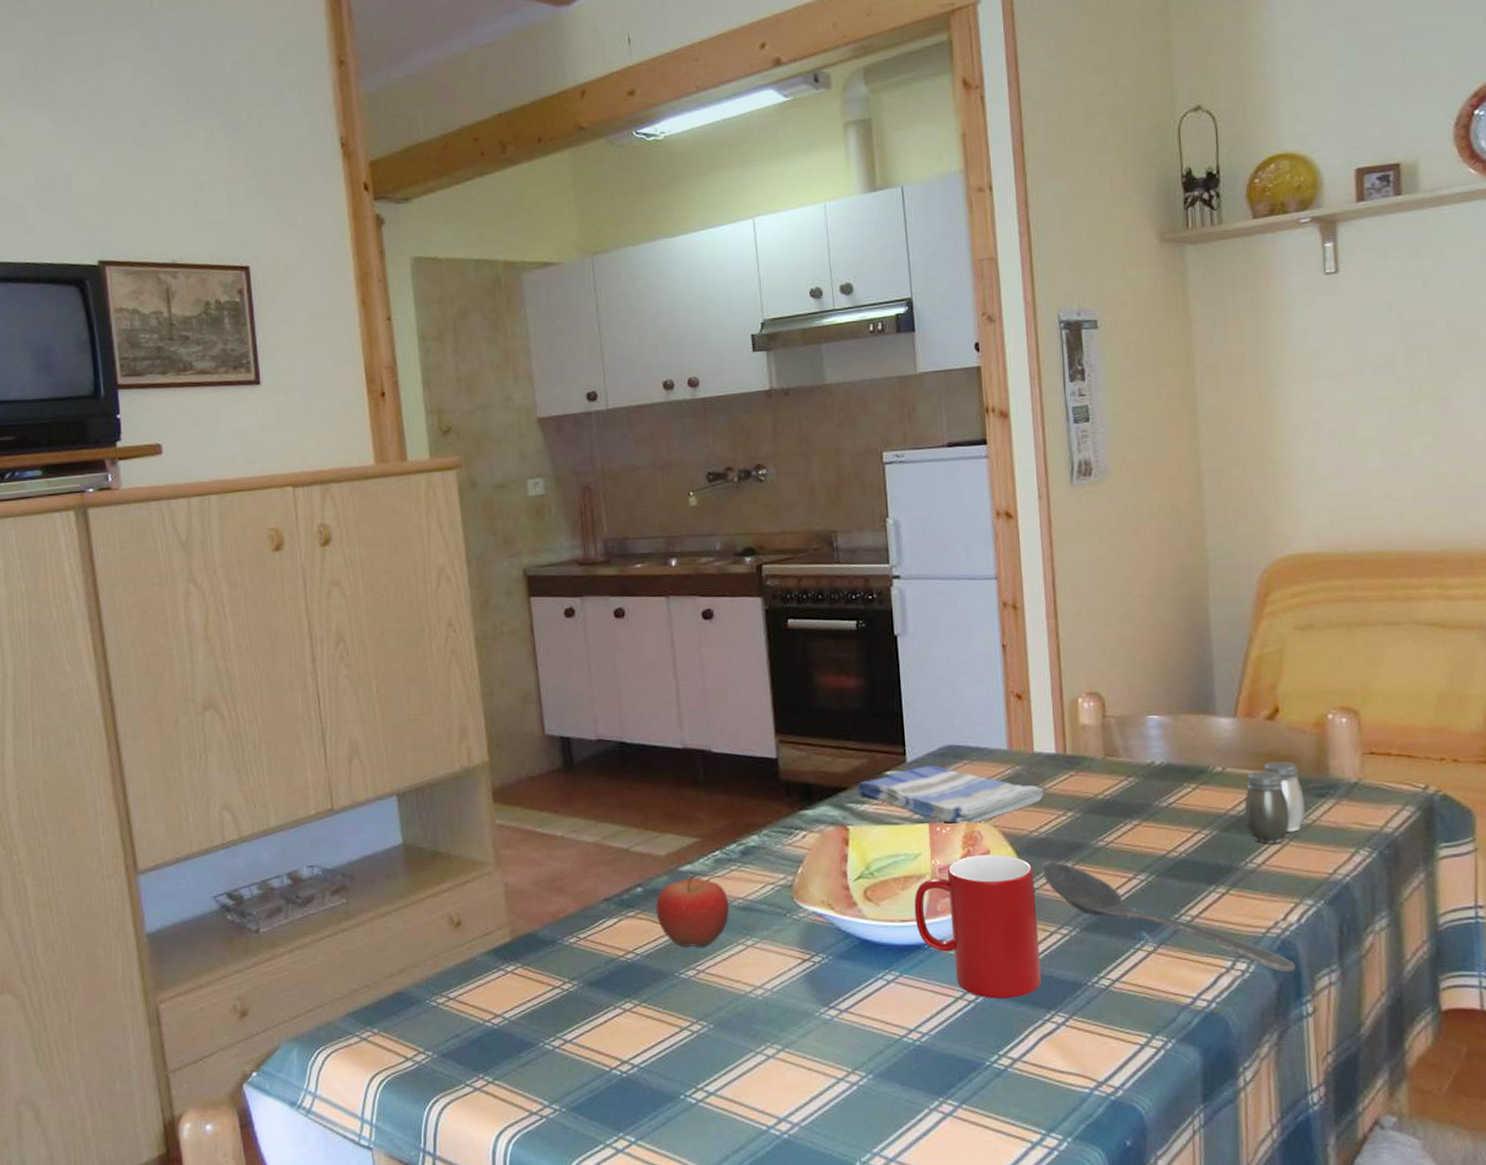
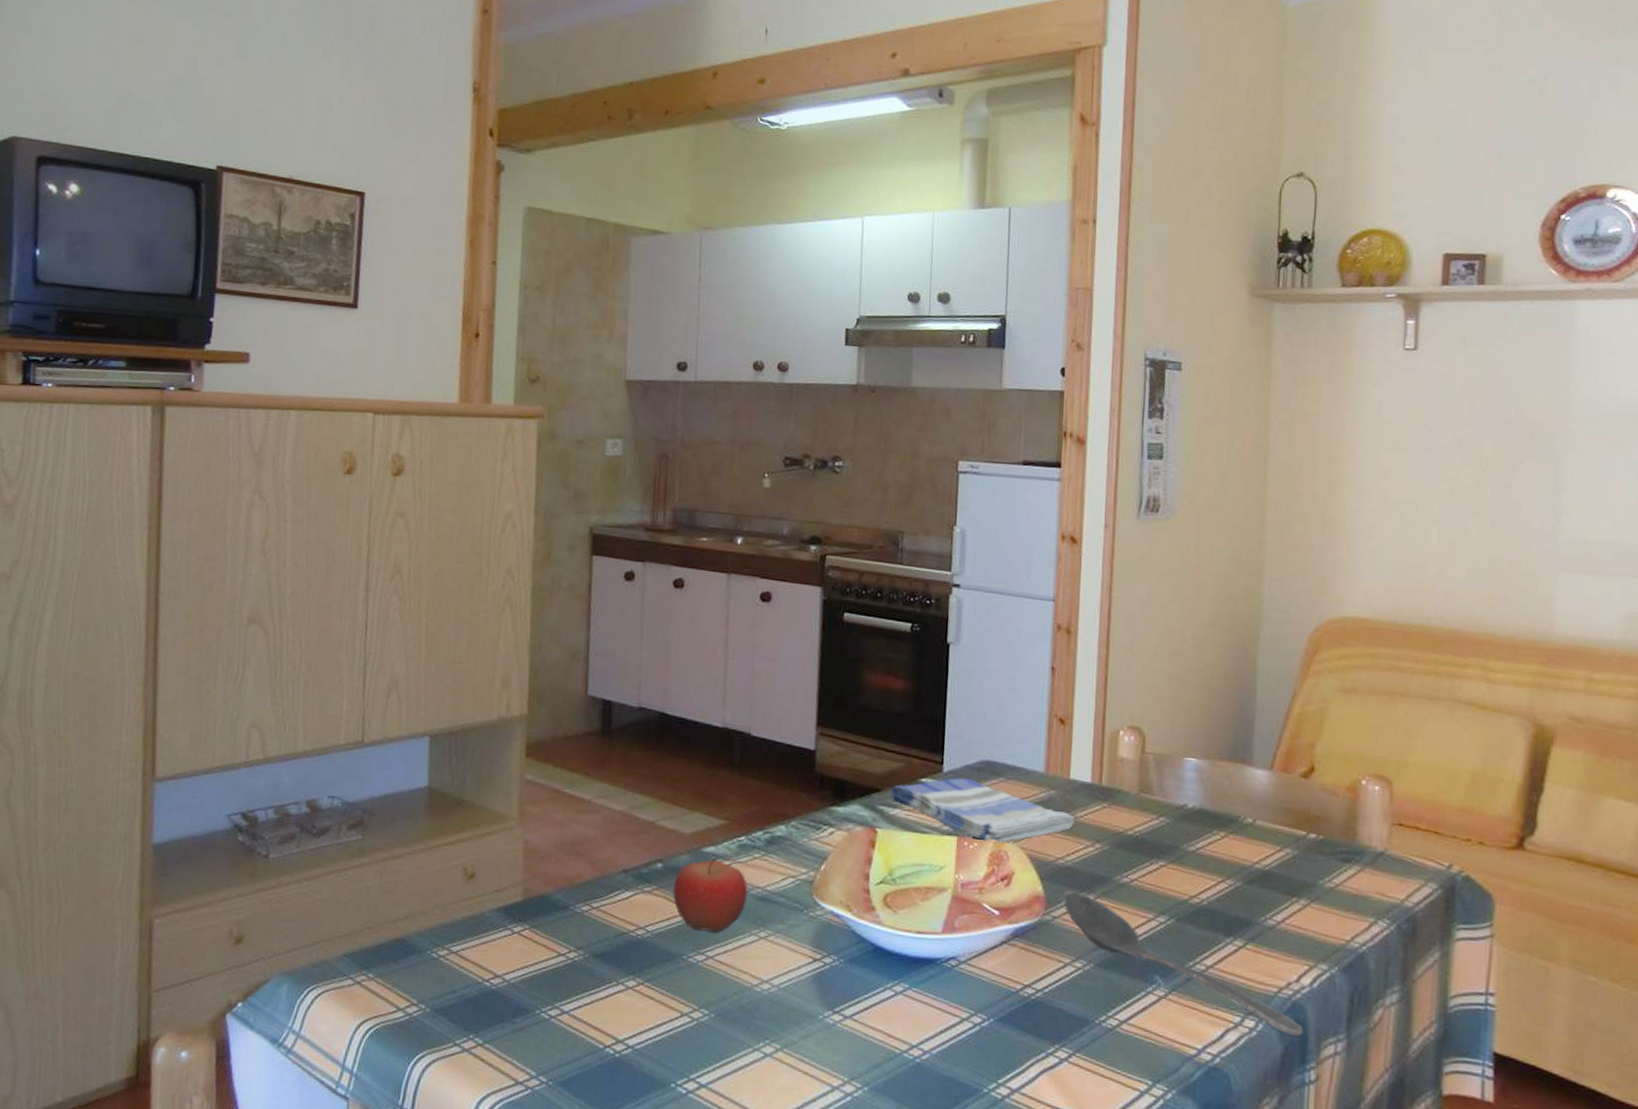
cup: present [914,854,1042,999] -> none [931,875,1055,1027]
salt and pepper shaker: present [1244,761,1305,843] -> none [1269,820,1330,903]

